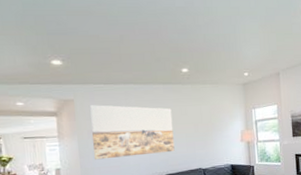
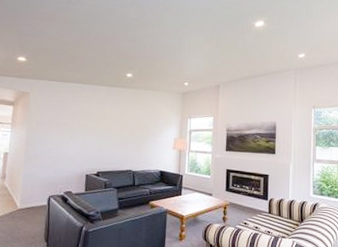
wall art: present [89,105,175,160] -> none [37,99,112,151]

